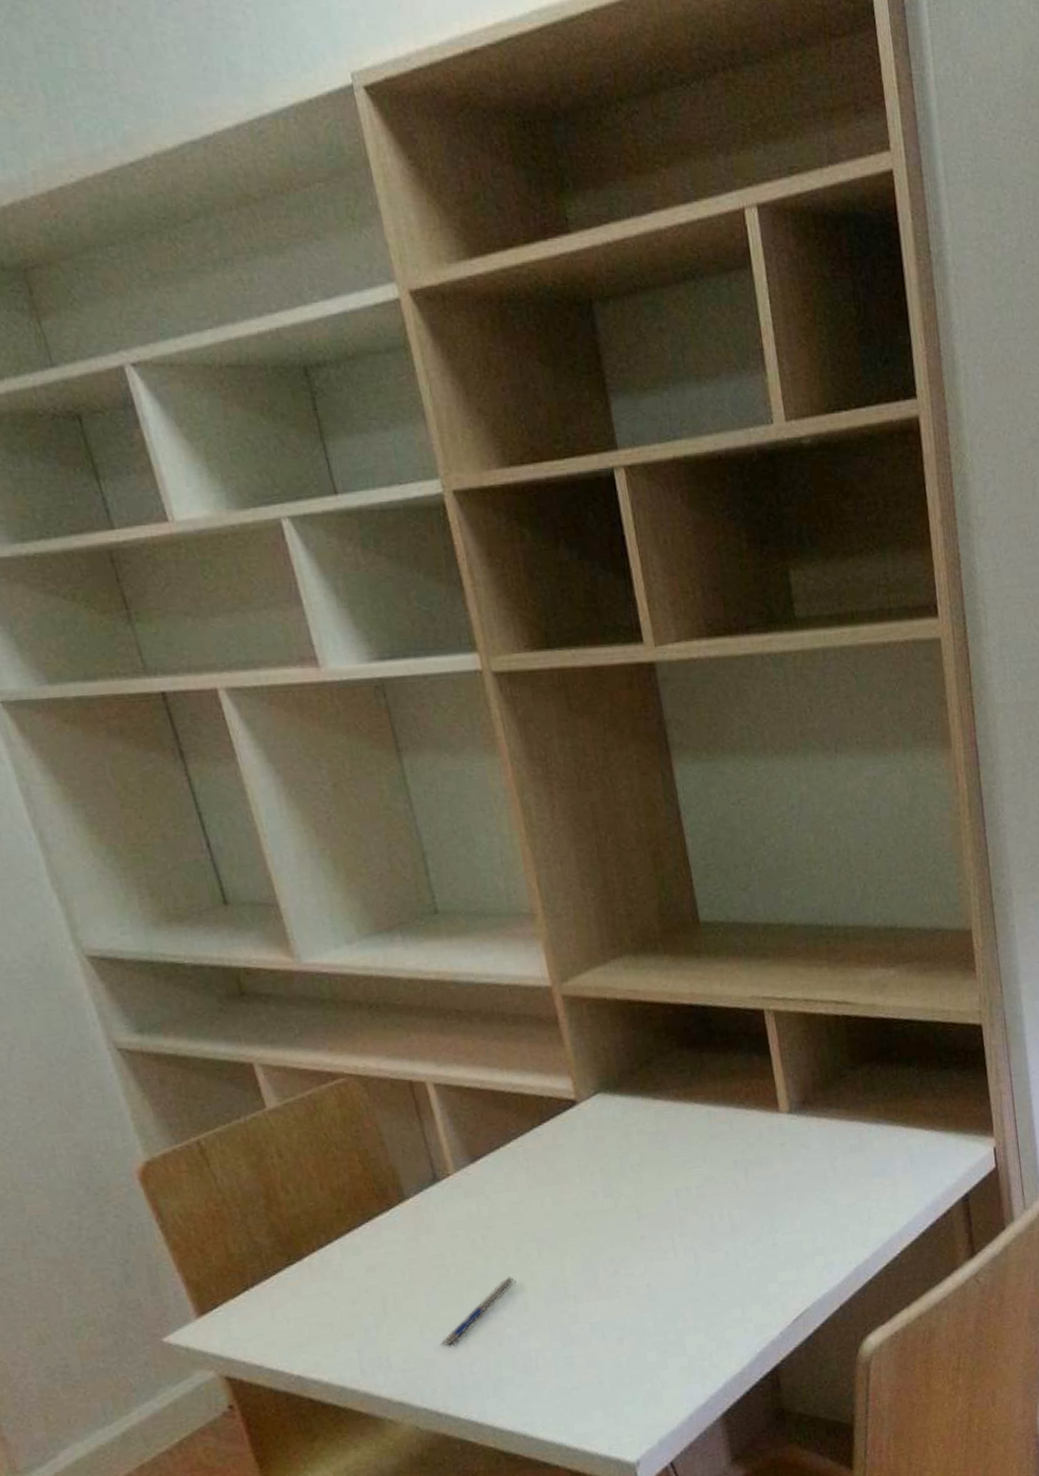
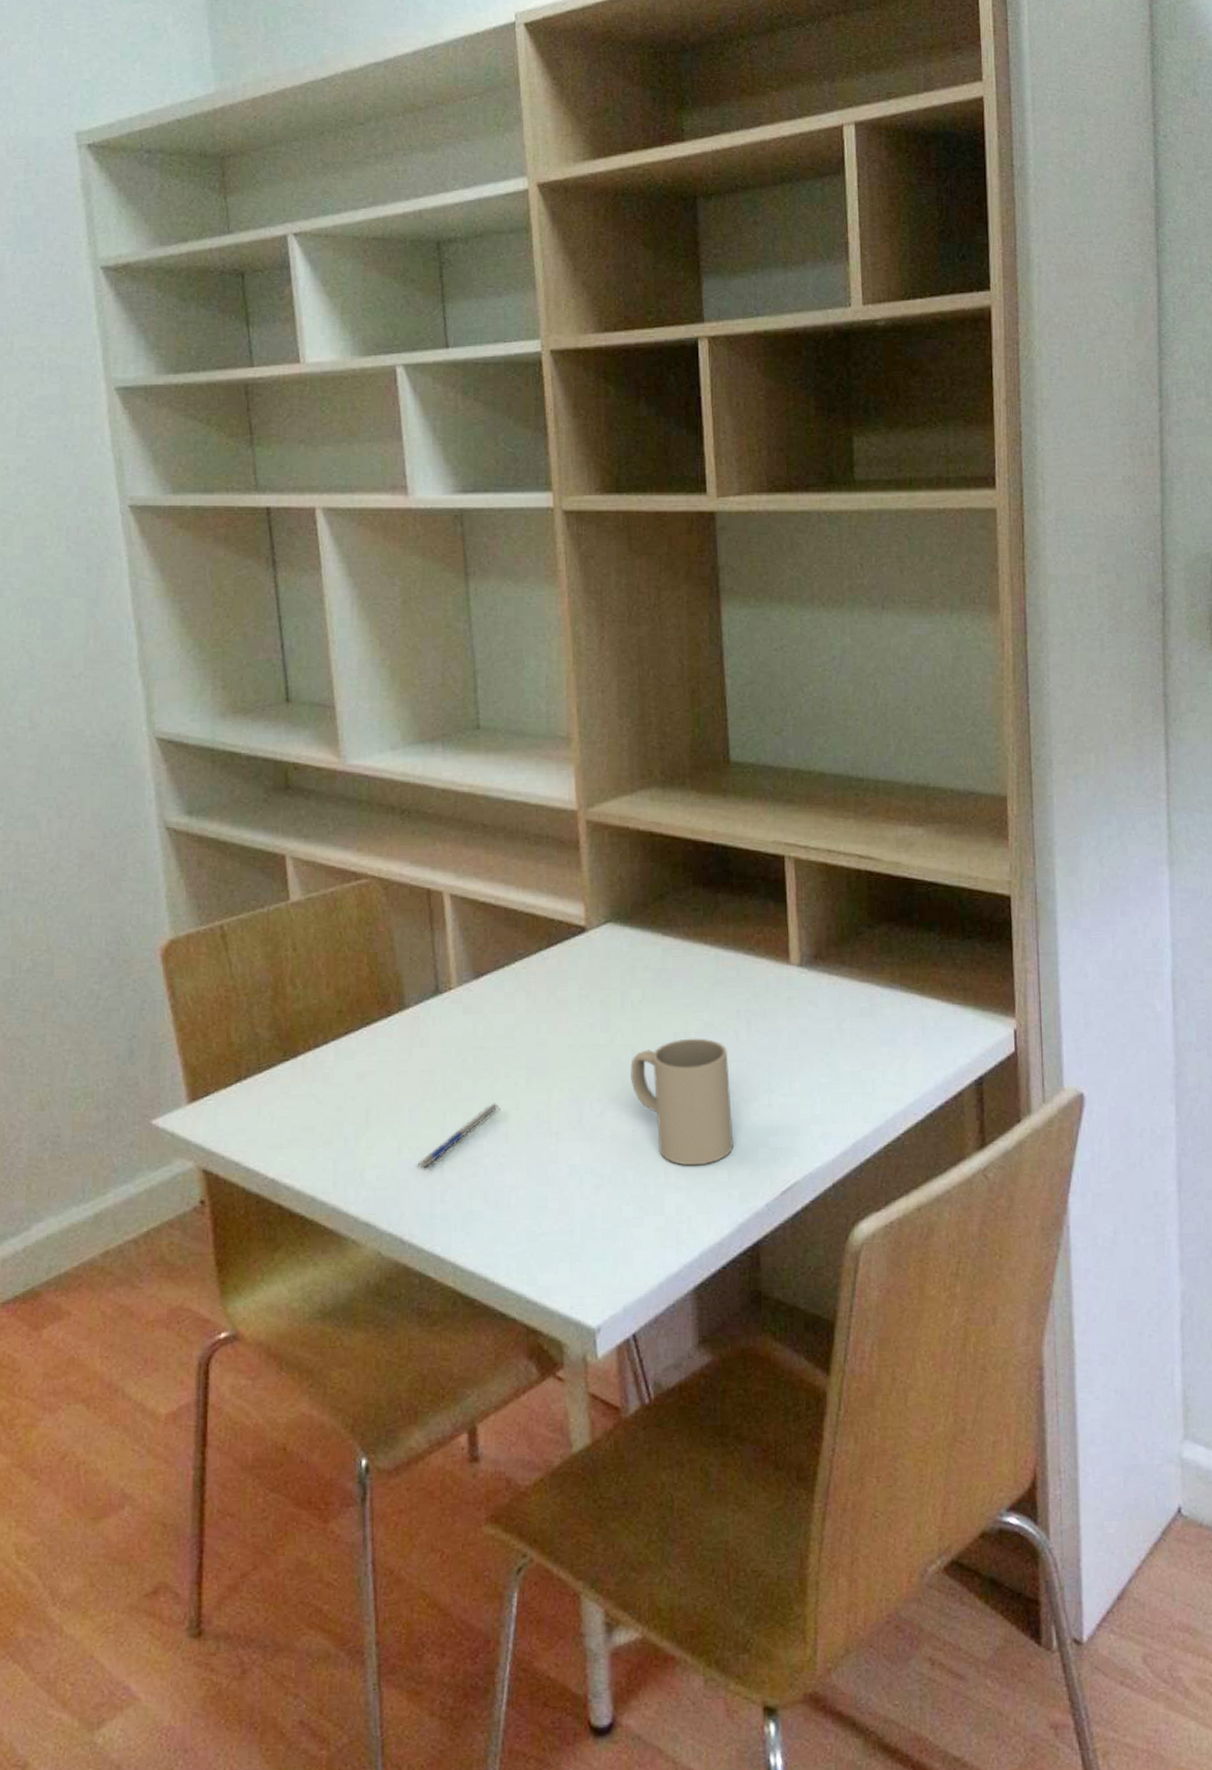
mug: none [637,1191,745,1309] -> present [630,1038,734,1166]

